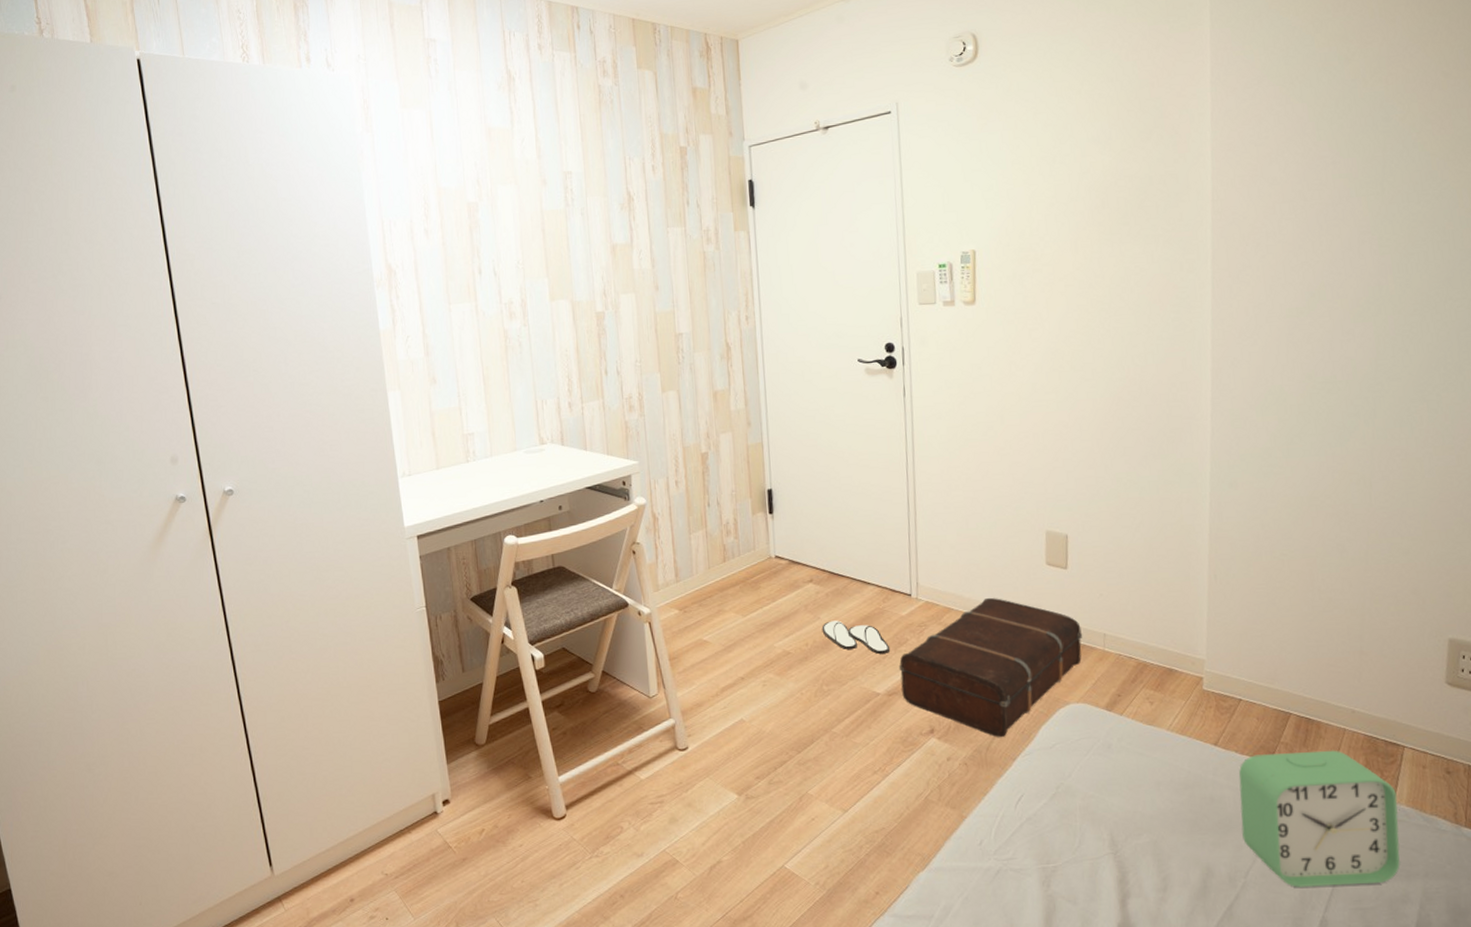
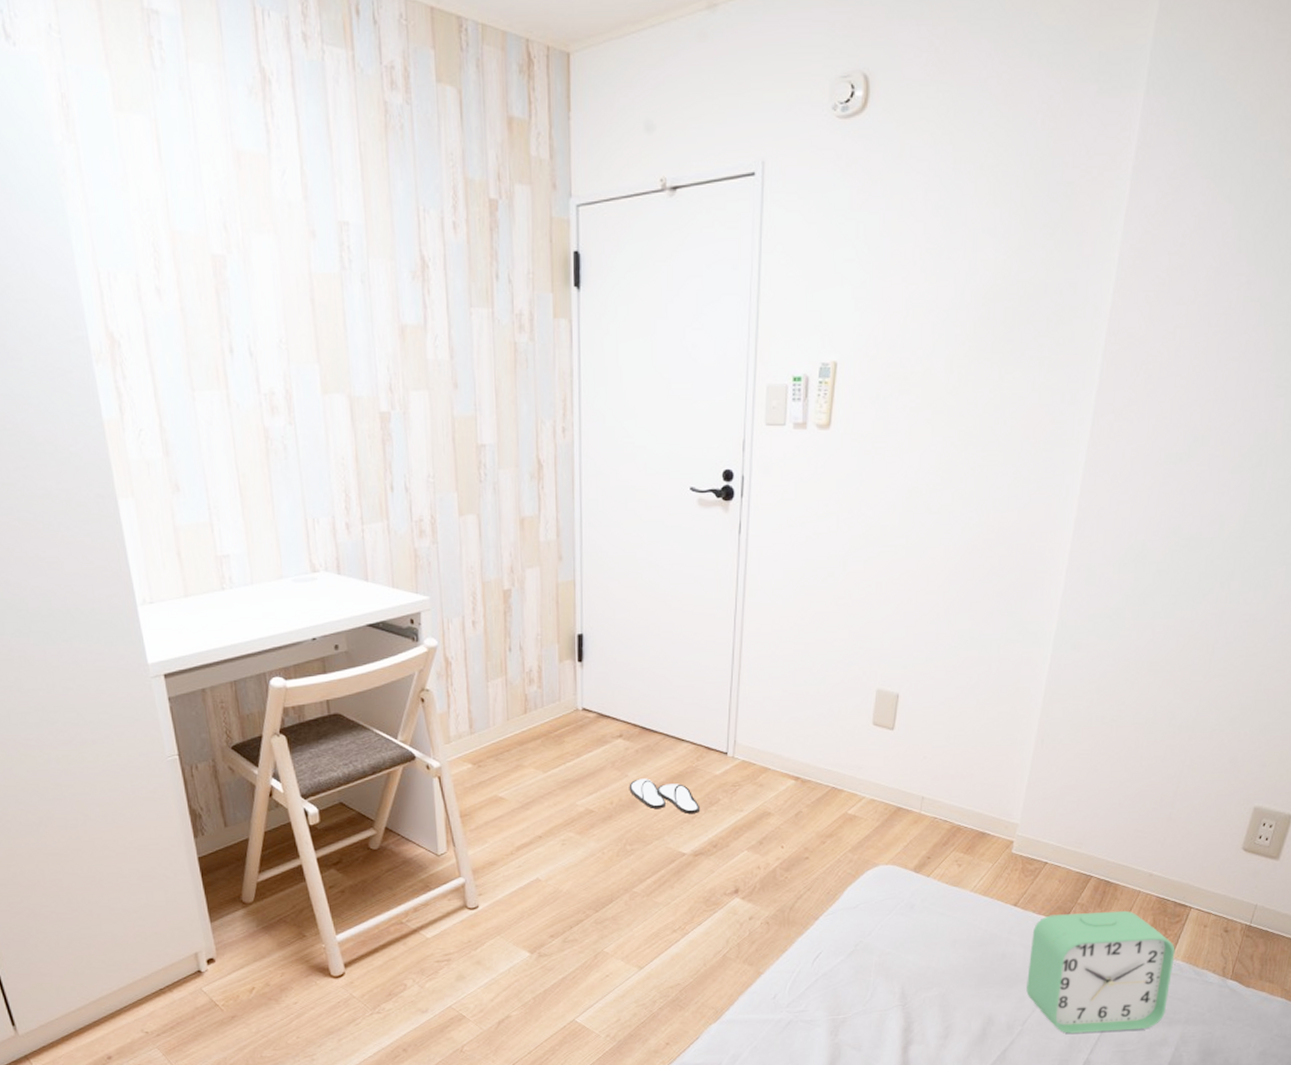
suitcase: present [898,597,1083,737] -> none [707,757,901,897]

